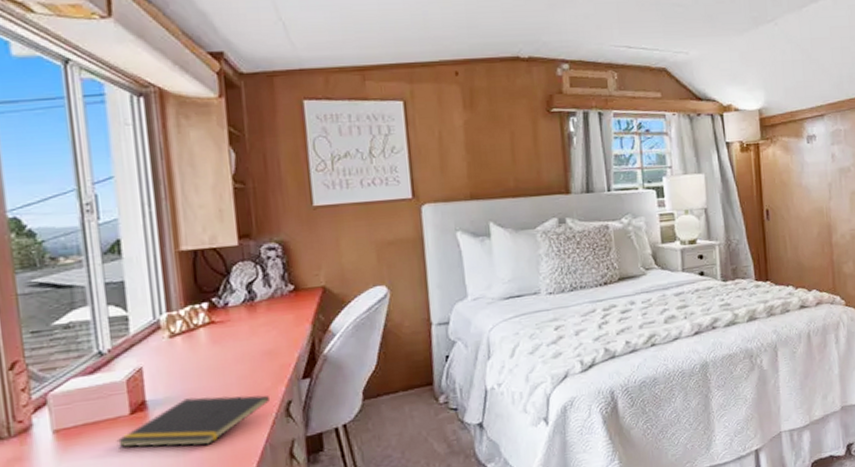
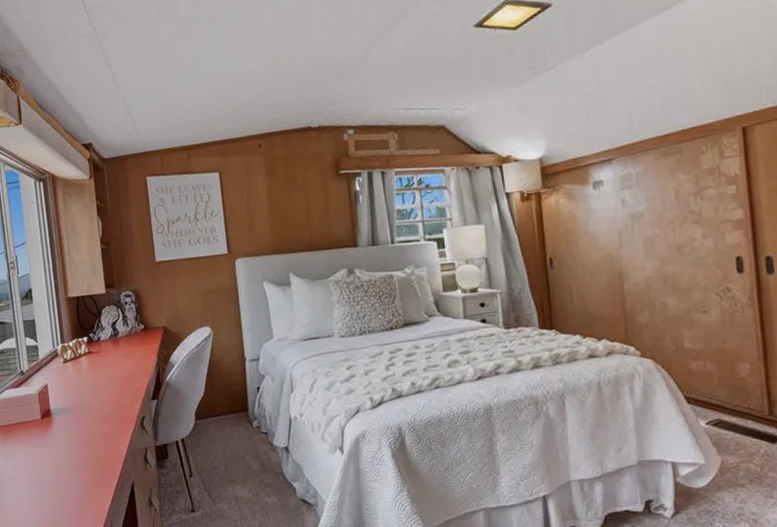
notepad: present [116,395,270,448] -> none [33,409,130,446]

